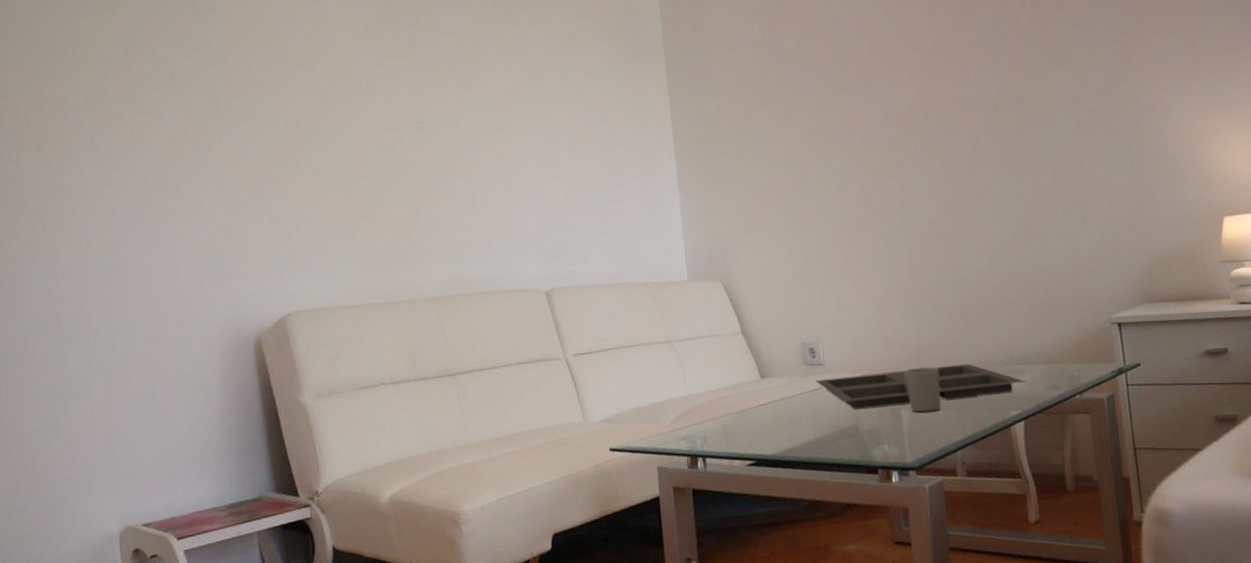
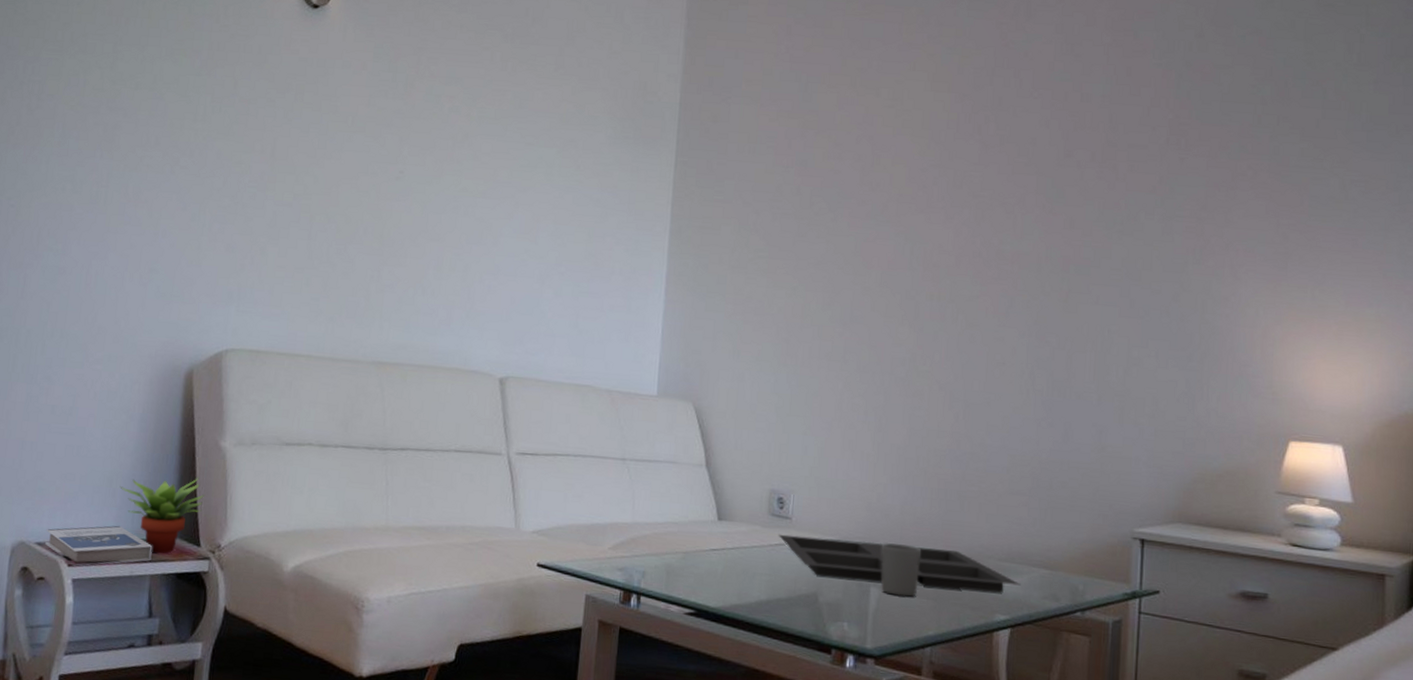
hardback book: none [150,493,255,539] -> present [44,525,153,567]
succulent plant: none [212,434,294,512] -> present [120,477,205,554]

